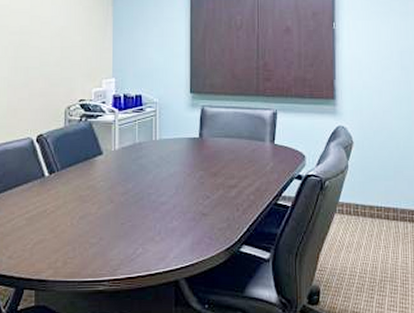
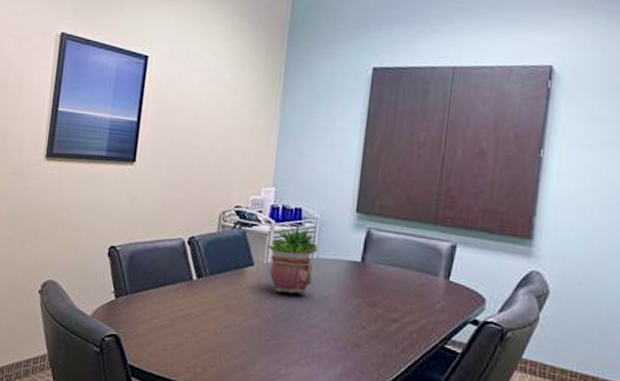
potted plant: none [113,110,159,177] -> present [266,224,318,295]

